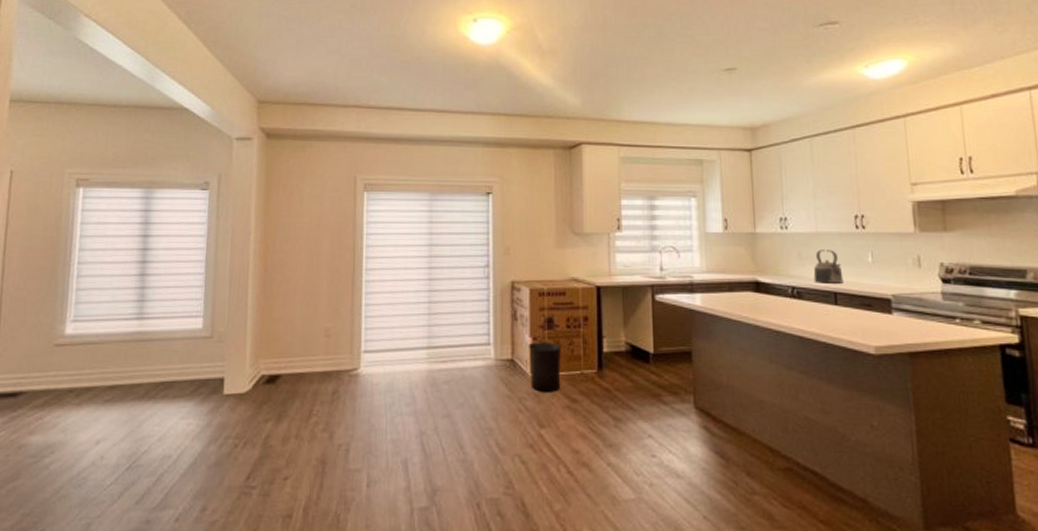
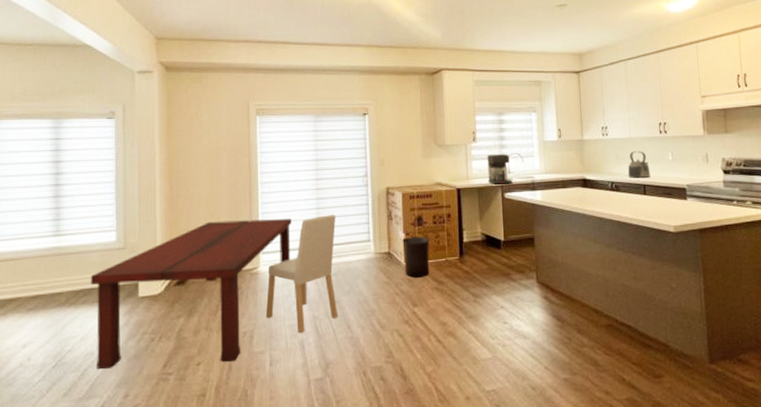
dining table: none [173,311,399,478] -> present [91,219,292,369]
dining chair: none [364,309,450,451] -> present [265,214,338,334]
coffee maker: none [634,246,666,284] -> present [487,153,513,185]

